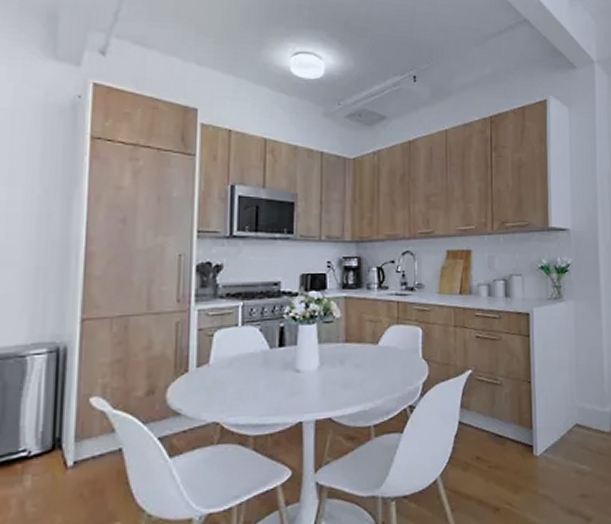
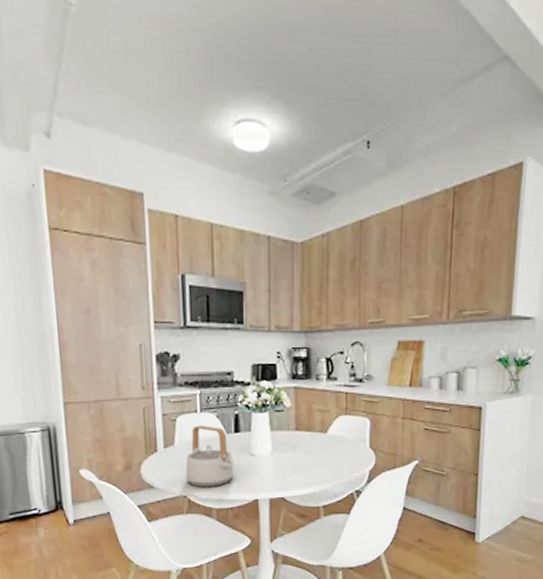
teapot: none [220,340,276,411] -> present [186,425,234,487]

